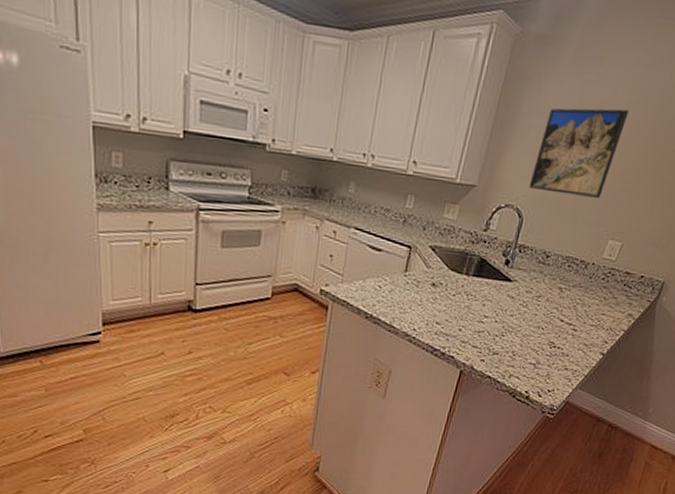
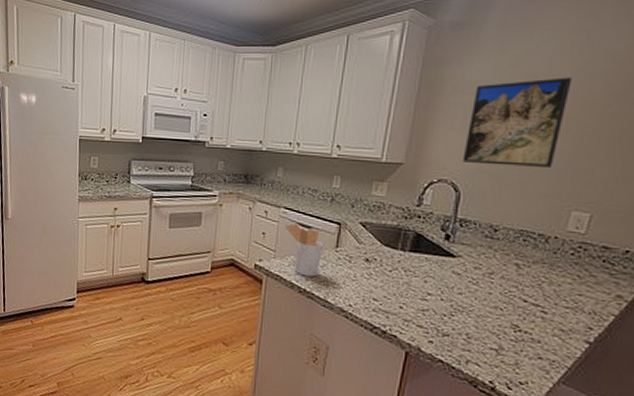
utensil holder: none [354,245,393,302] -> present [285,223,324,277]

